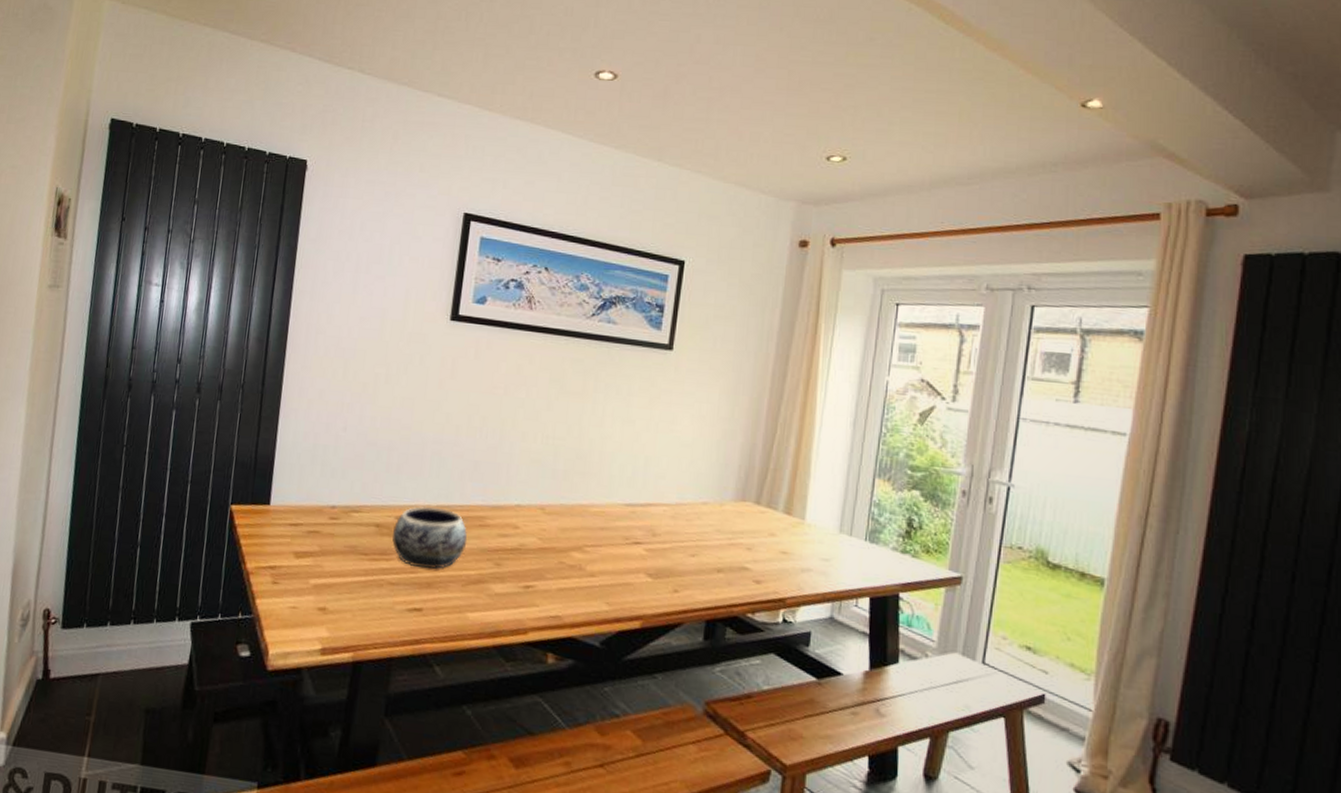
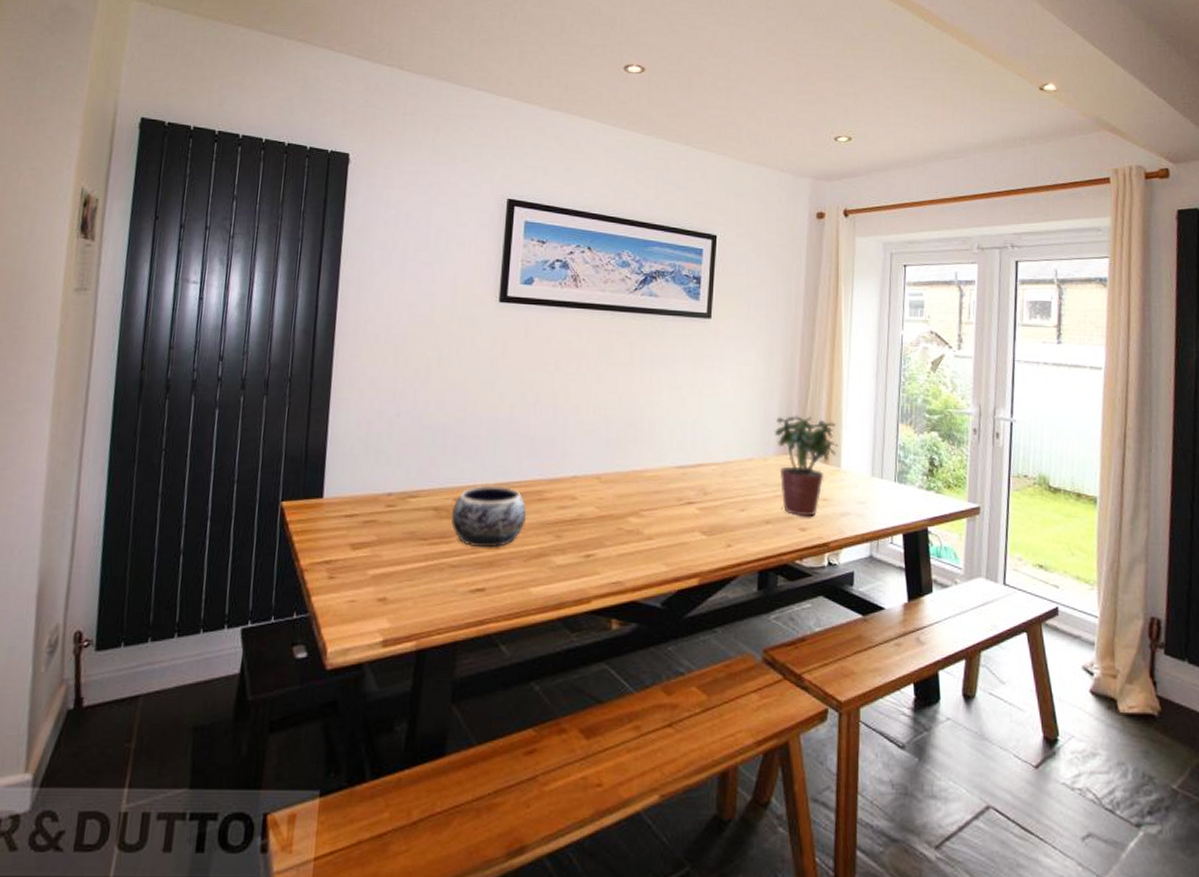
potted plant: none [734,460,803,570] -> present [775,416,837,517]

